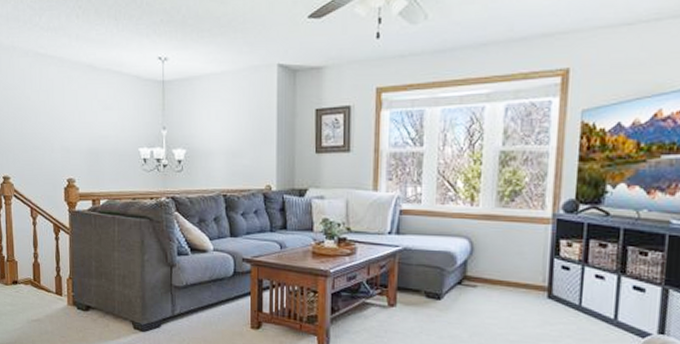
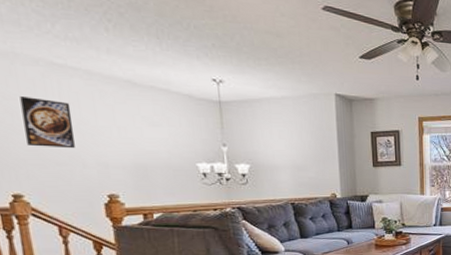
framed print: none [14,86,48,134] -> present [20,96,75,149]

